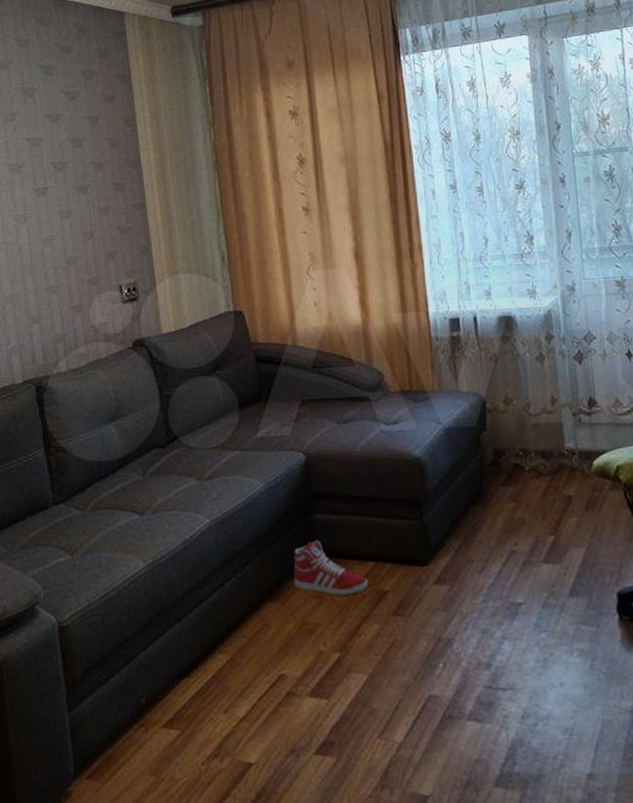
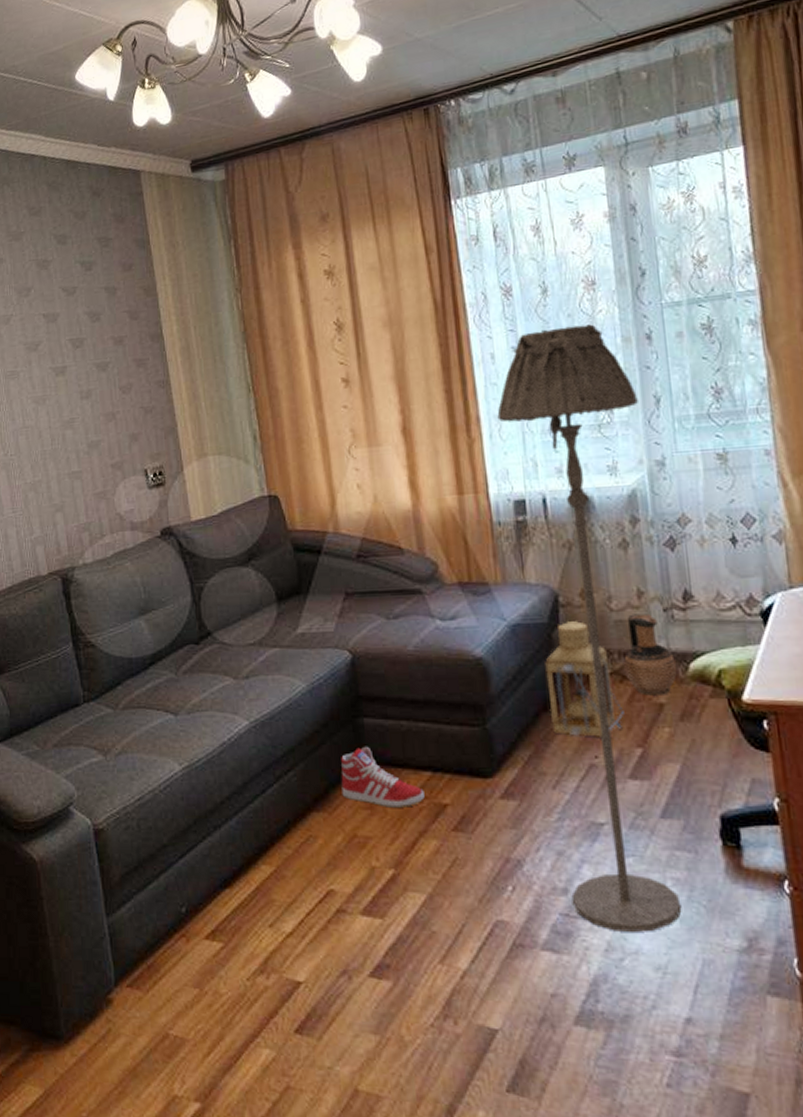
floor lamp: none [436,168,586,700] -> present [497,324,682,932]
lantern: none [474,425,540,527] -> present [545,621,624,737]
ceramic jug: none [540,418,584,489] -> present [624,613,678,696]

